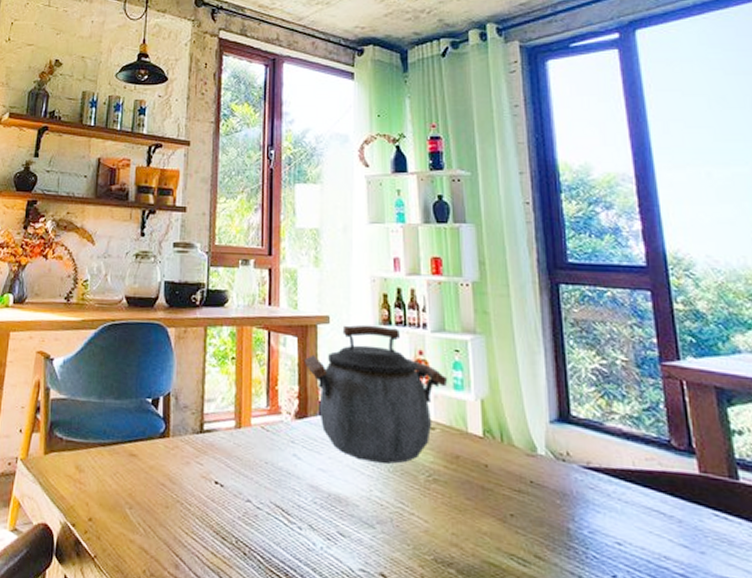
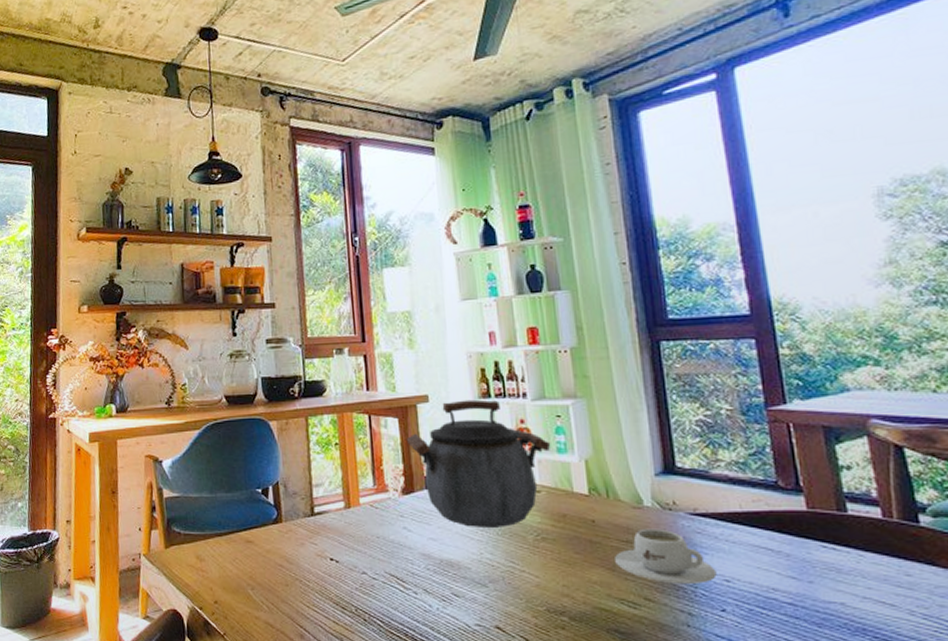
teacup: none [506,478,609,545] -> present [615,528,717,584]

